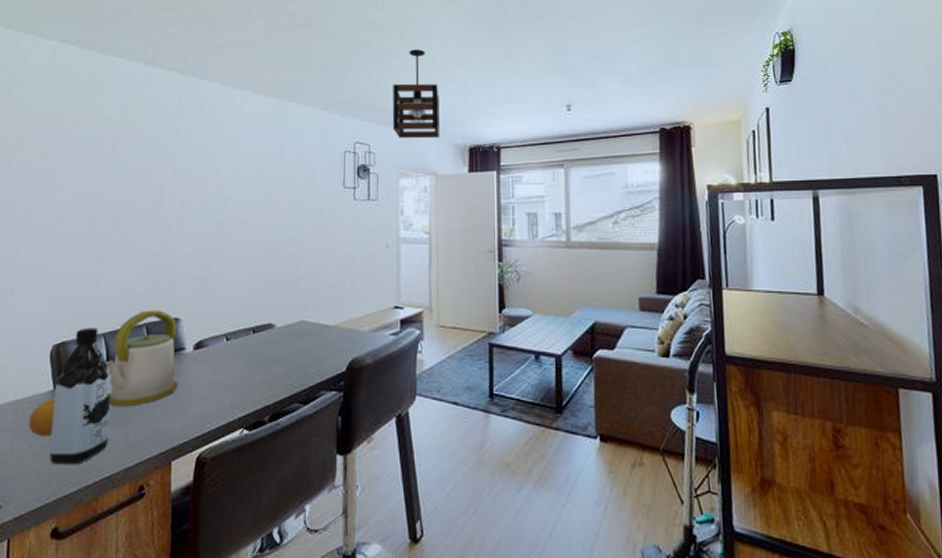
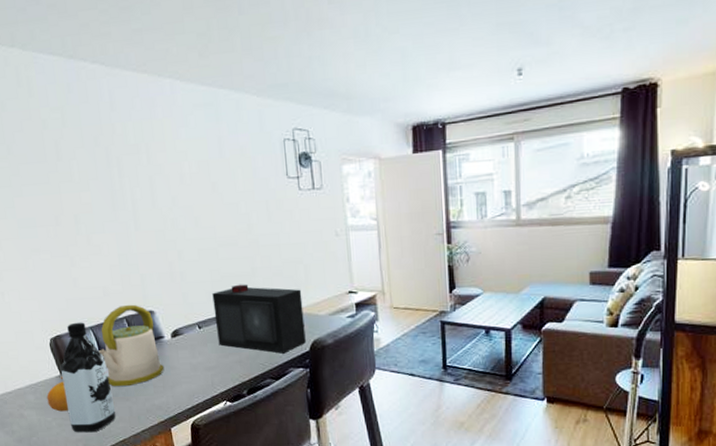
speaker: none [245,293,345,373] -> present [212,284,306,354]
pendant light: present [392,49,441,139] -> none [326,14,381,121]

